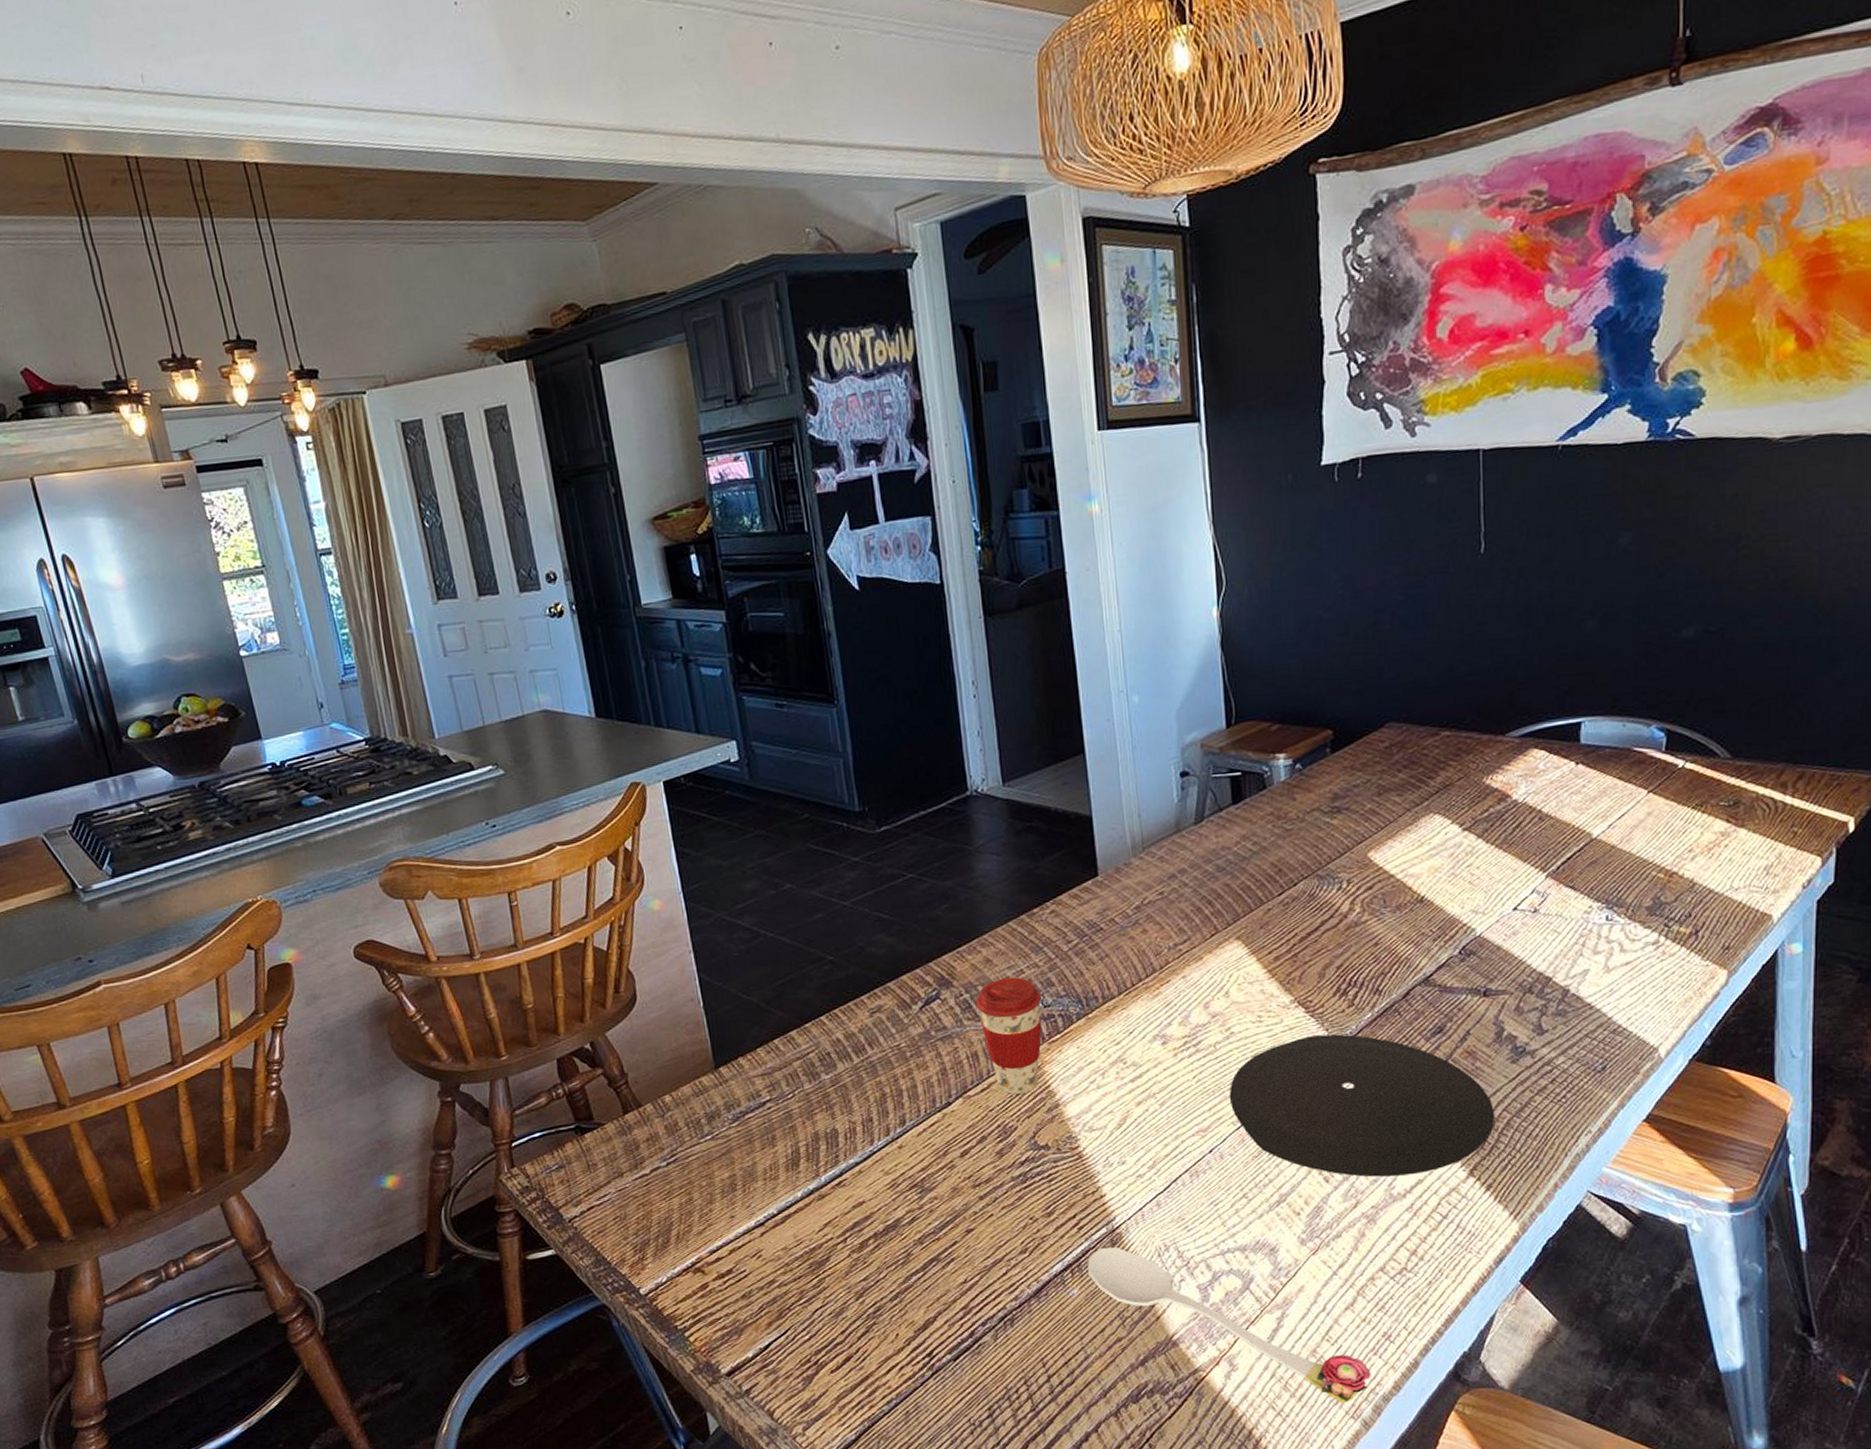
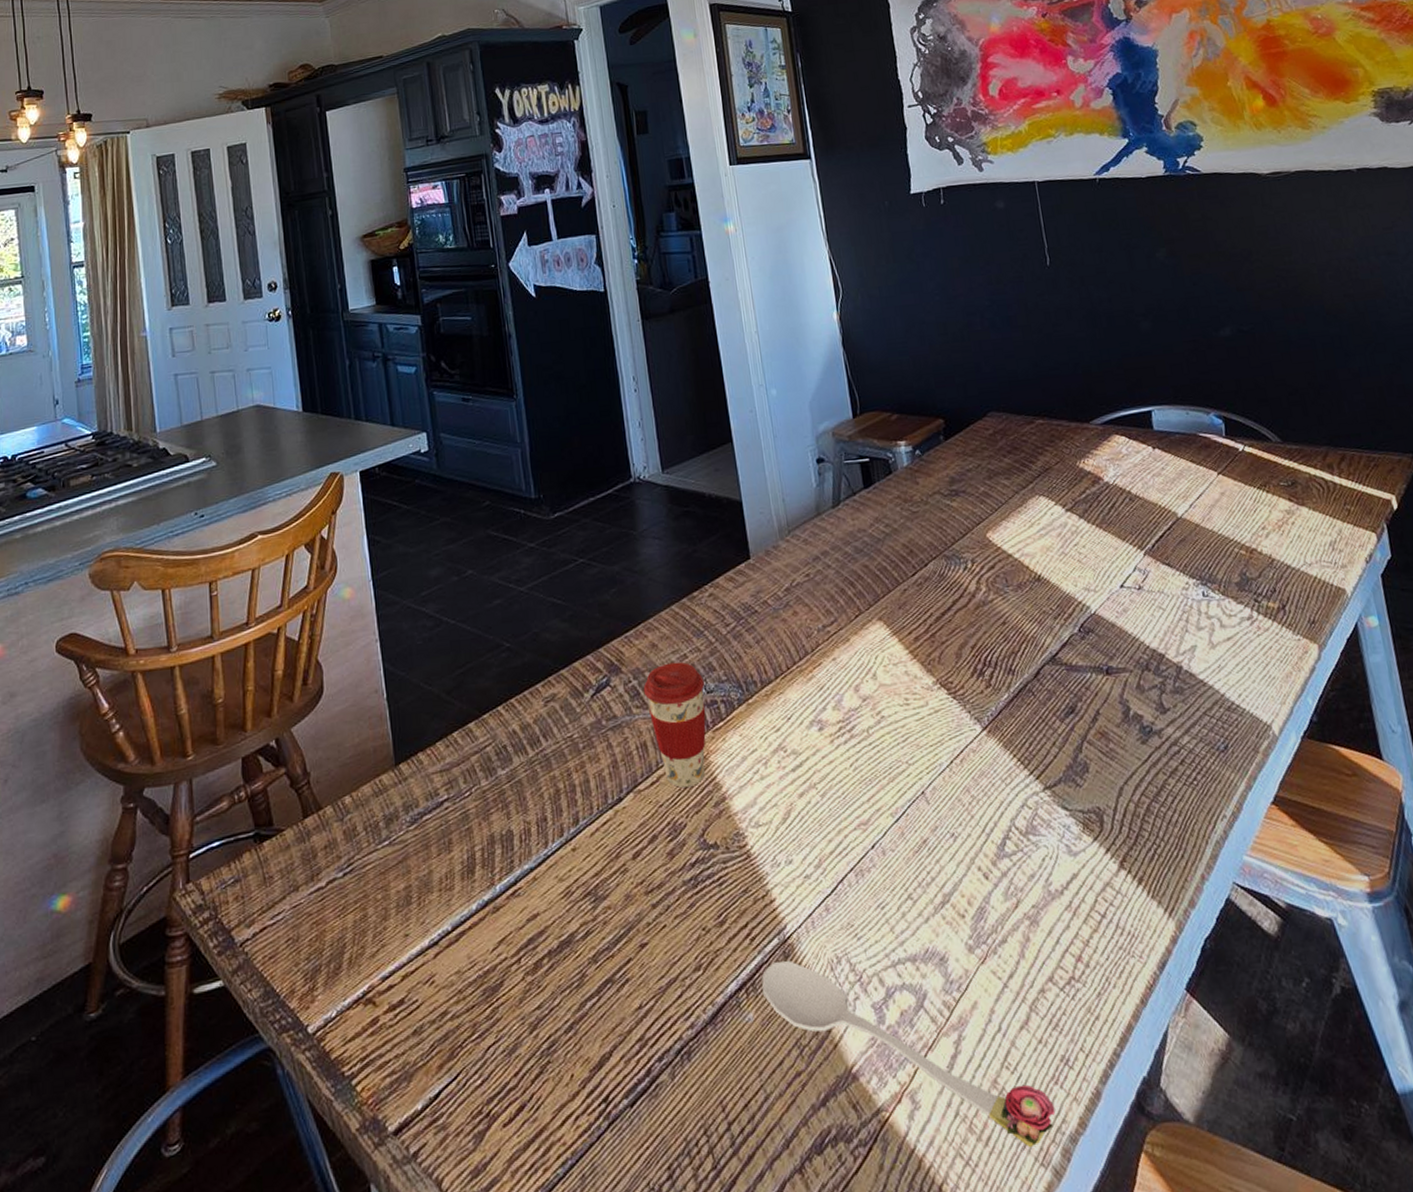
plate: present [1229,1034,1496,1177] -> none [885,716,1136,873]

